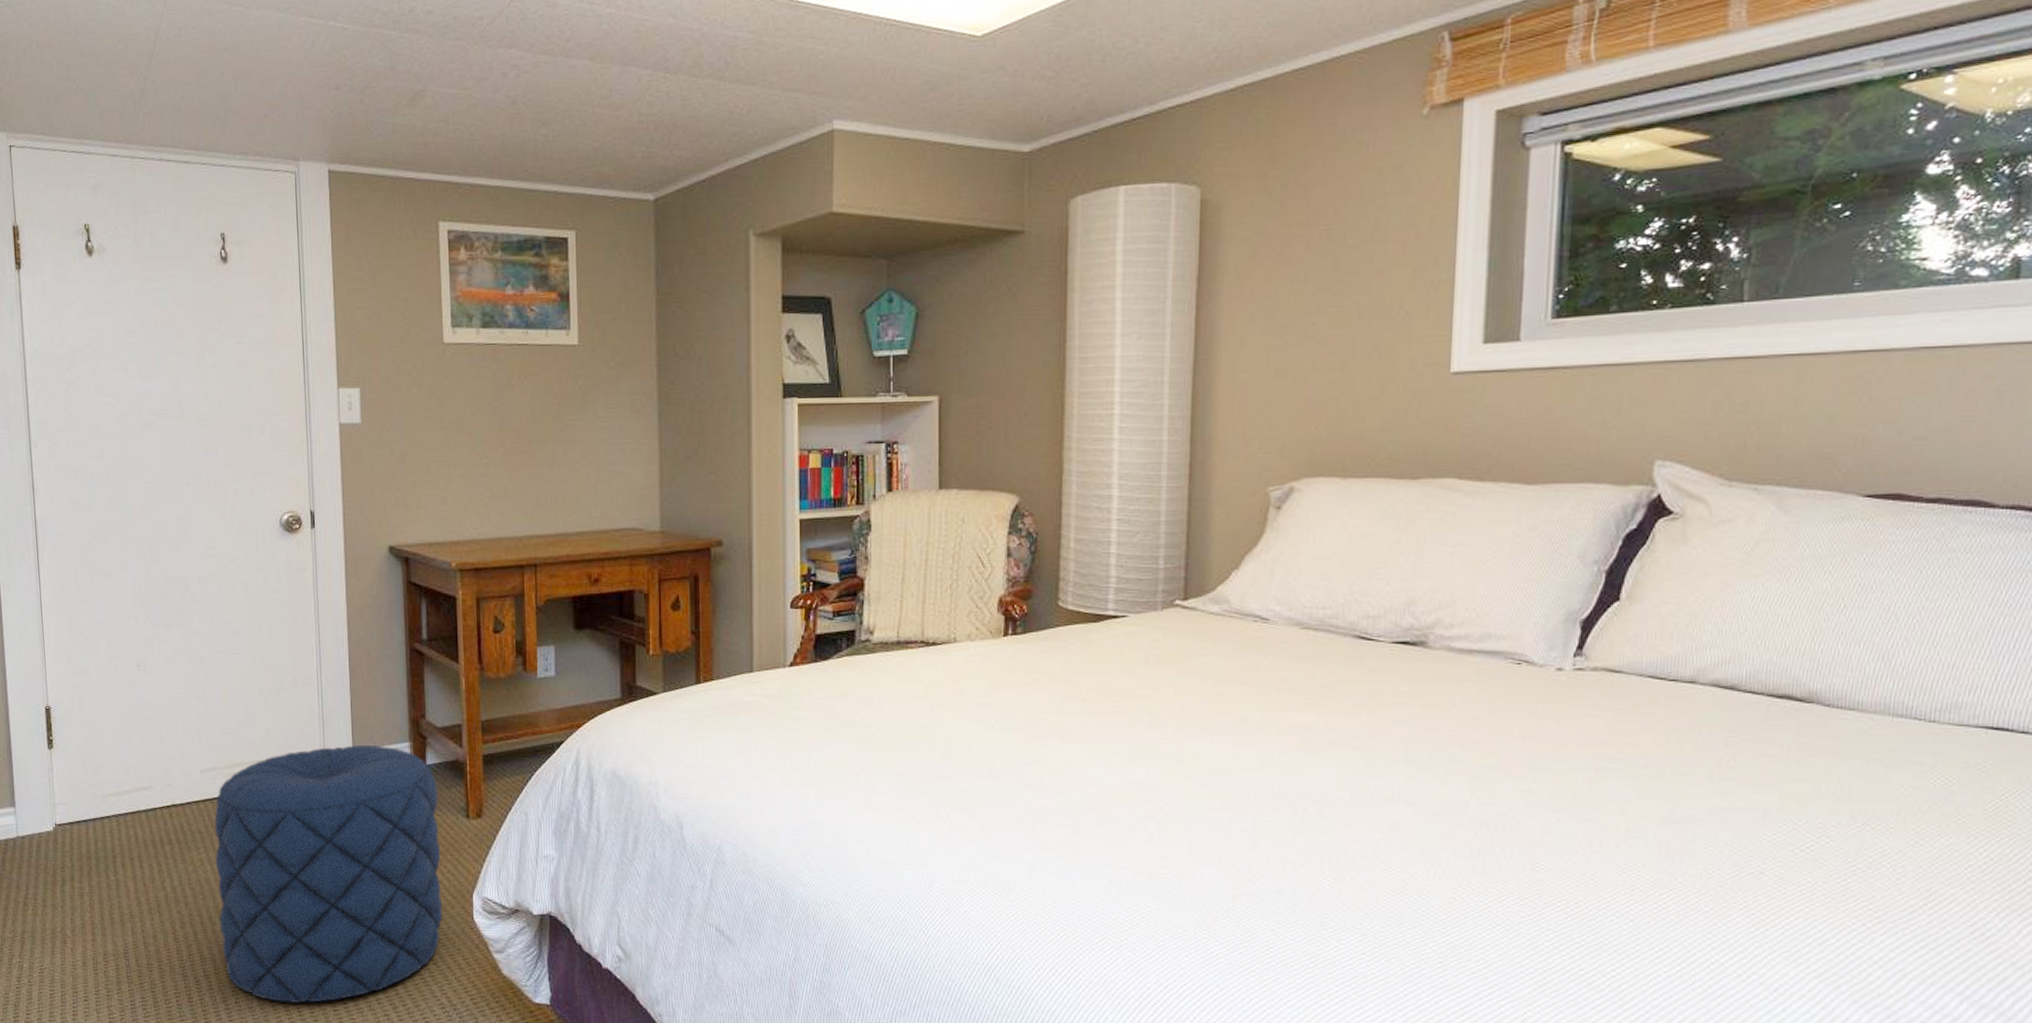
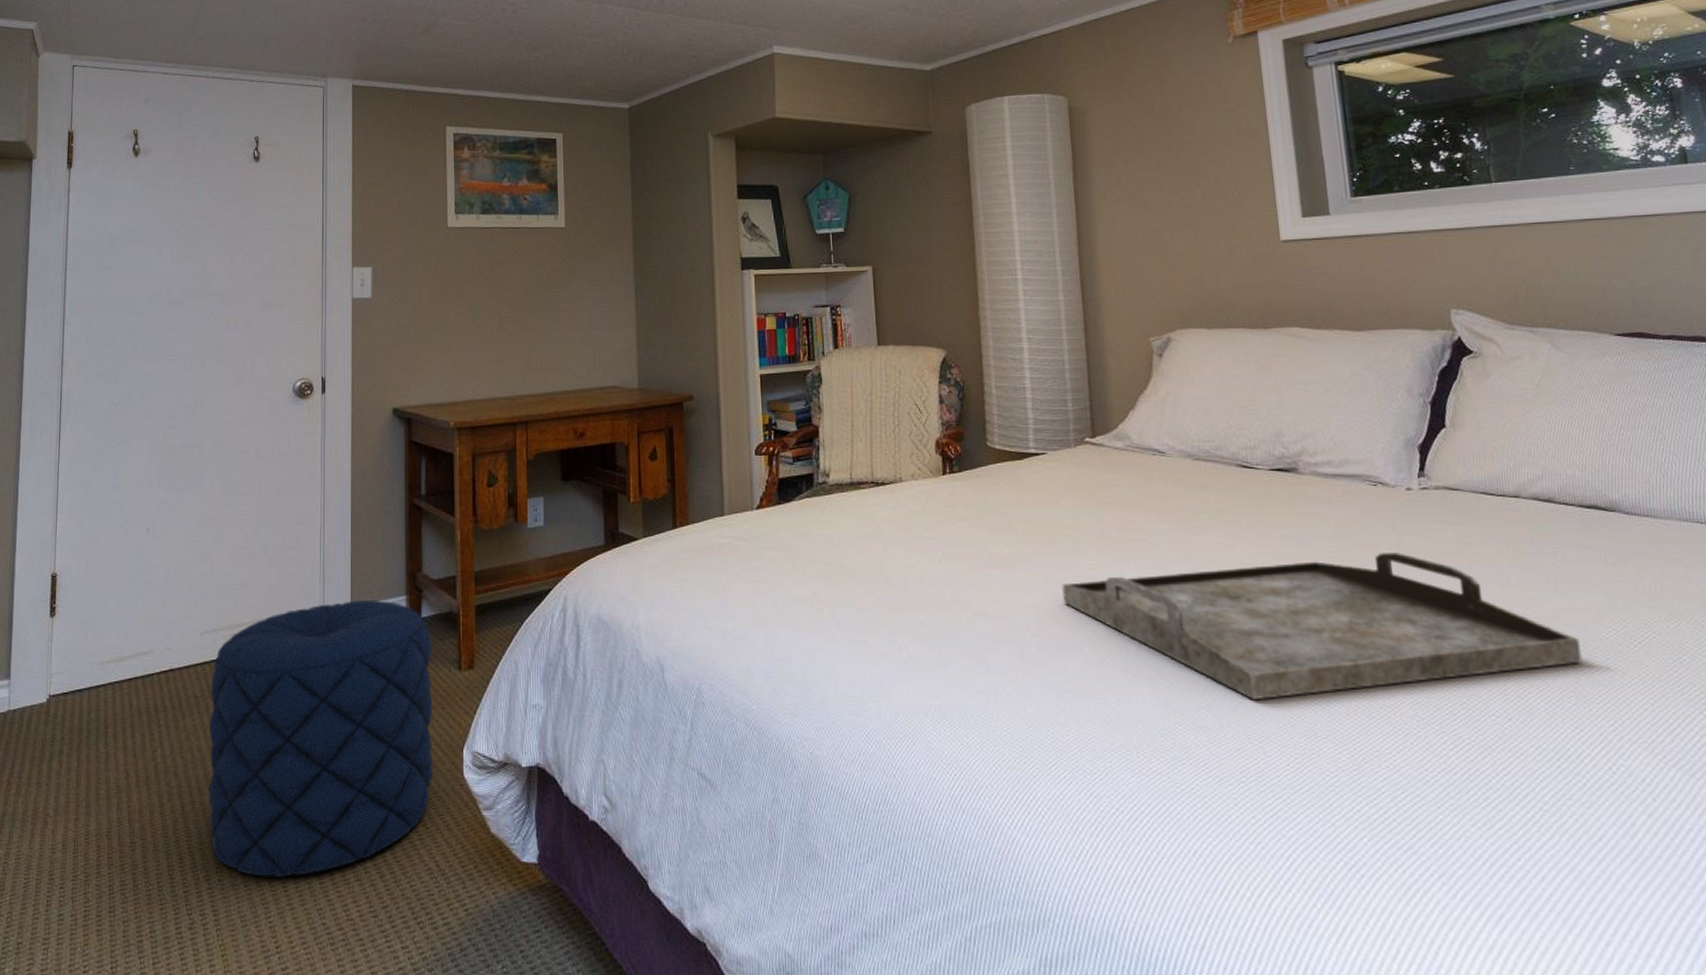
serving tray: none [1129,739,1734,888] -> present [1062,553,1583,701]

